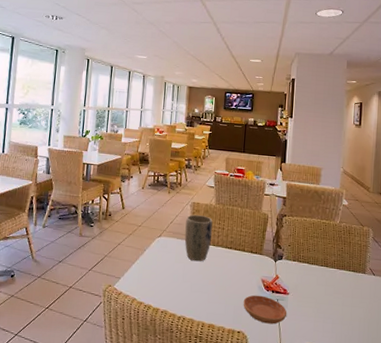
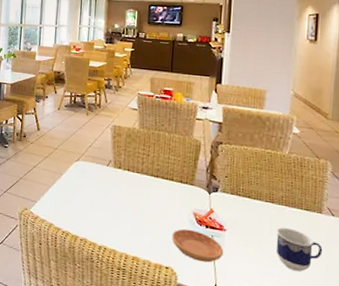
plant pot: present [184,214,213,262] -> none [105,138,136,190]
cup: none [329,287,367,326] -> present [275,227,323,272]

